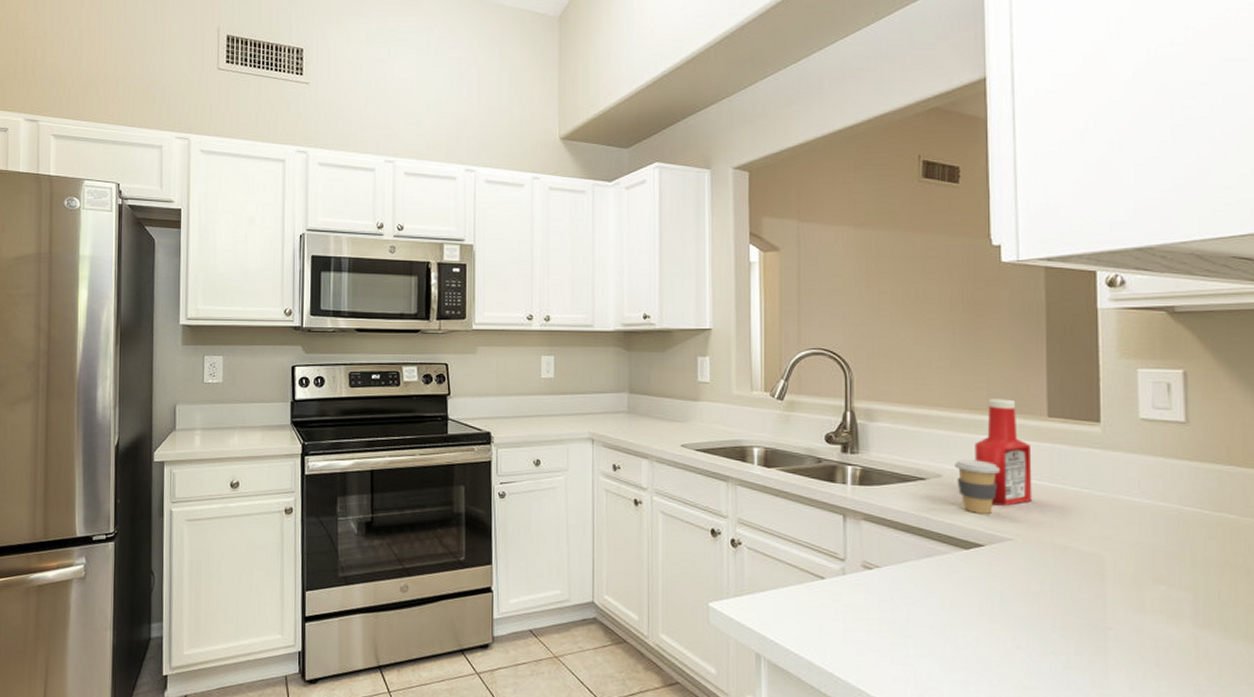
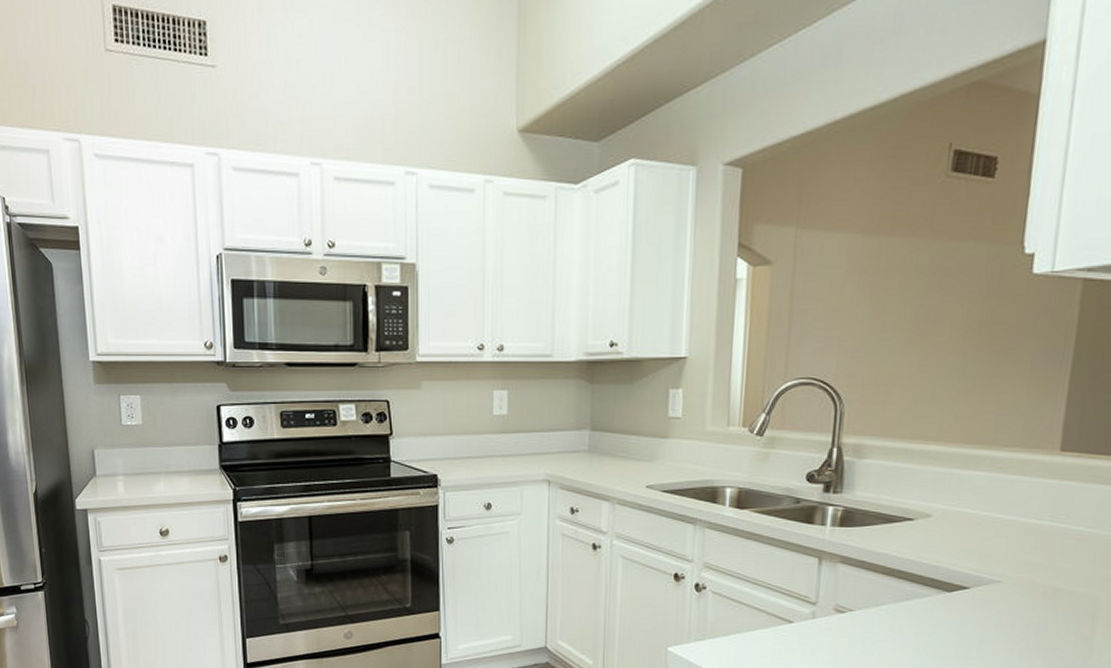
coffee cup: present [953,459,1000,514] -> none [946,498,997,555]
ketchup bottle: present [975,398,1032,506] -> none [971,431,1036,547]

